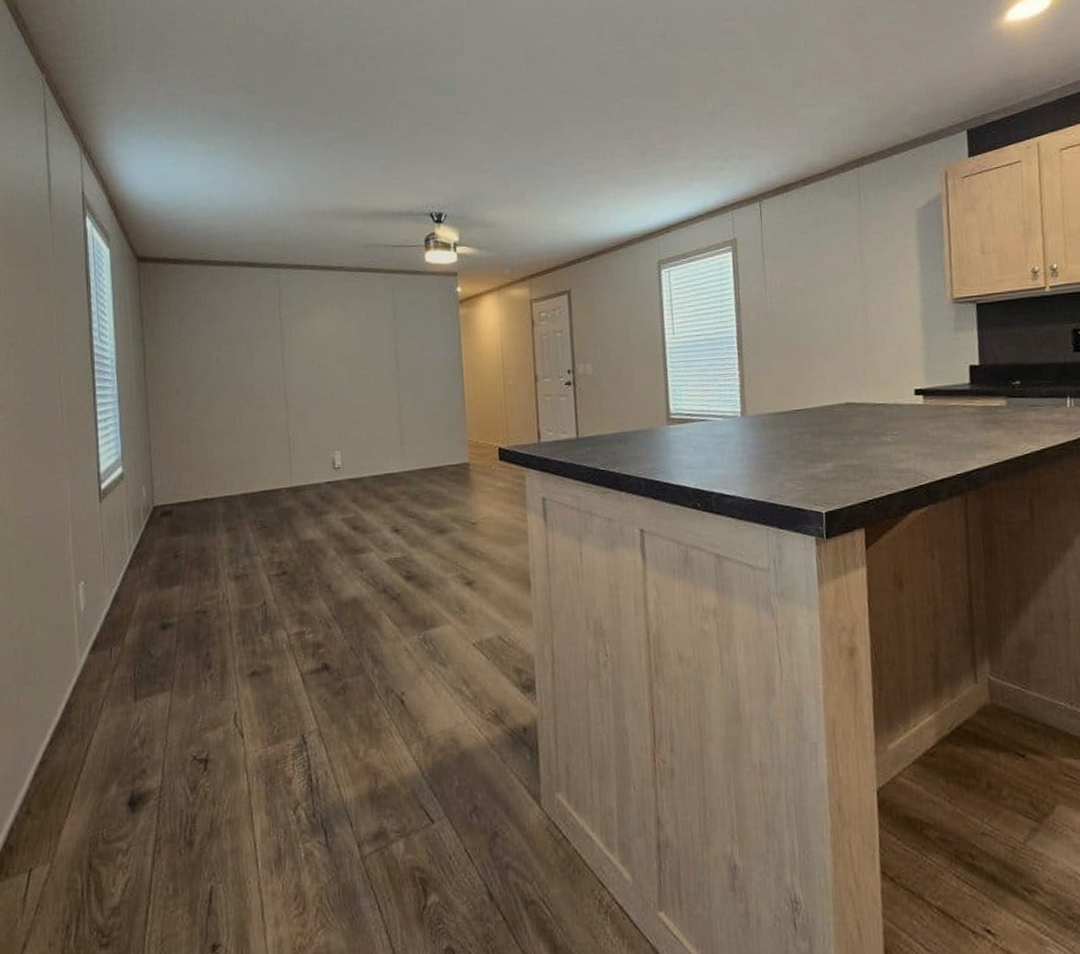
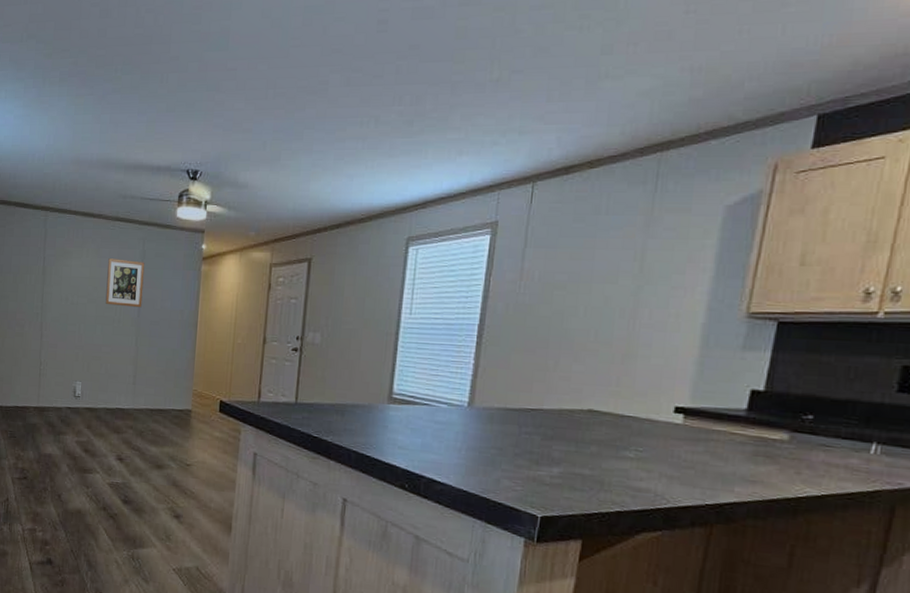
wall art: none [356,311,400,362] -> present [105,258,145,308]

